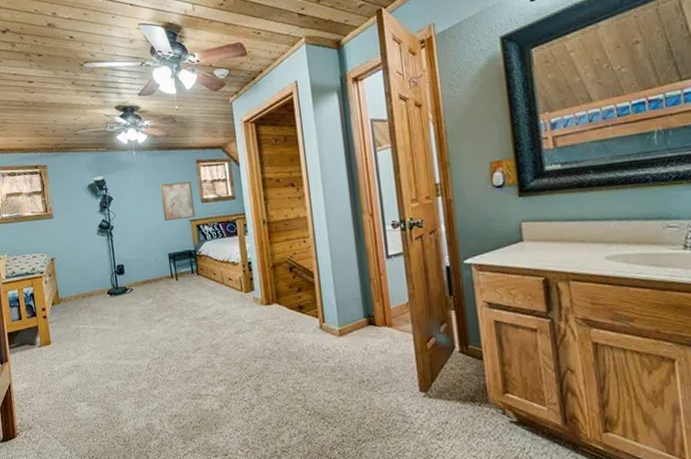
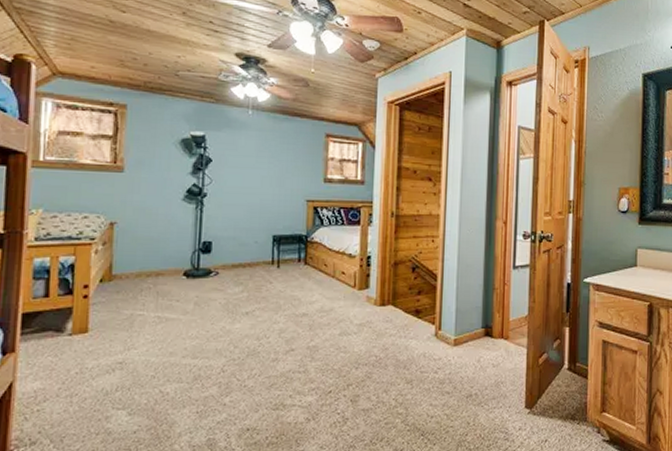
wall art: present [159,181,196,222] -> none [274,153,316,198]

